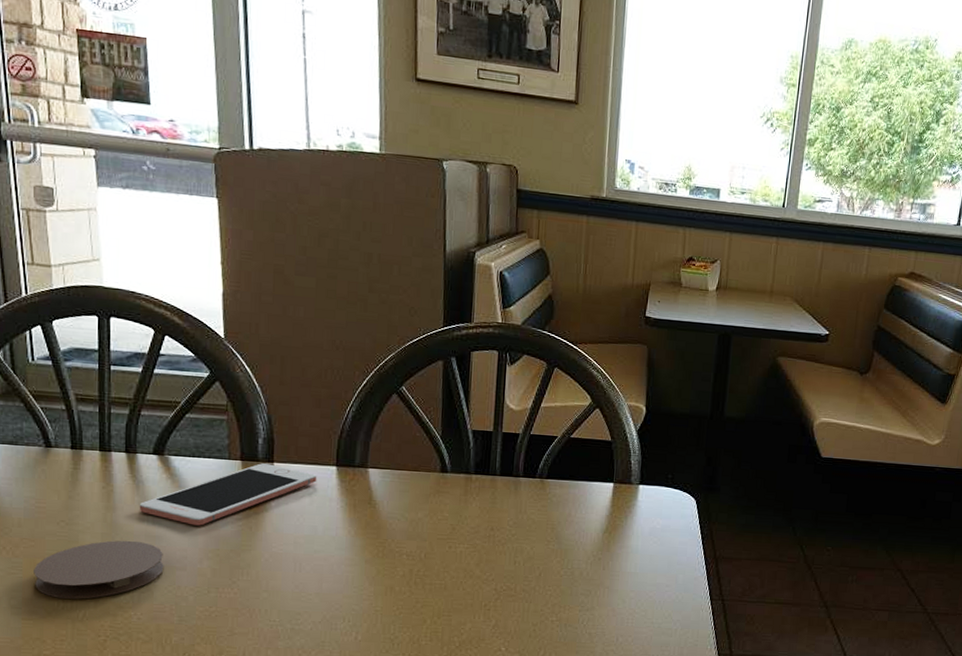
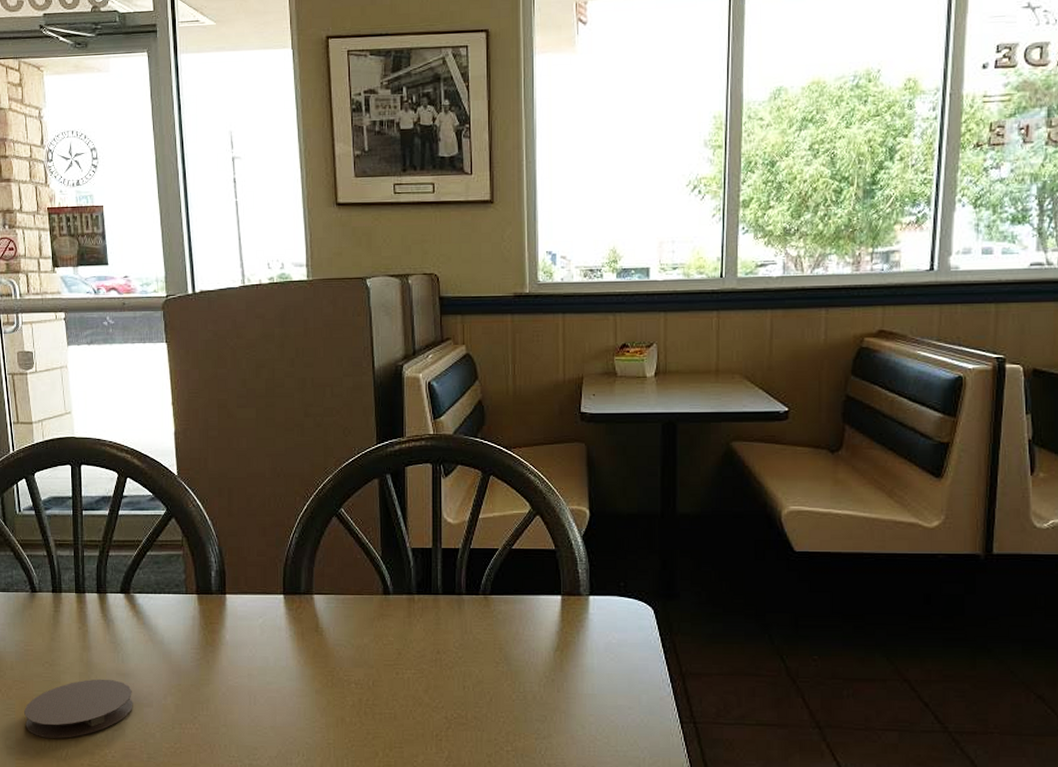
cell phone: present [139,463,317,526] -> none [110,596,266,662]

